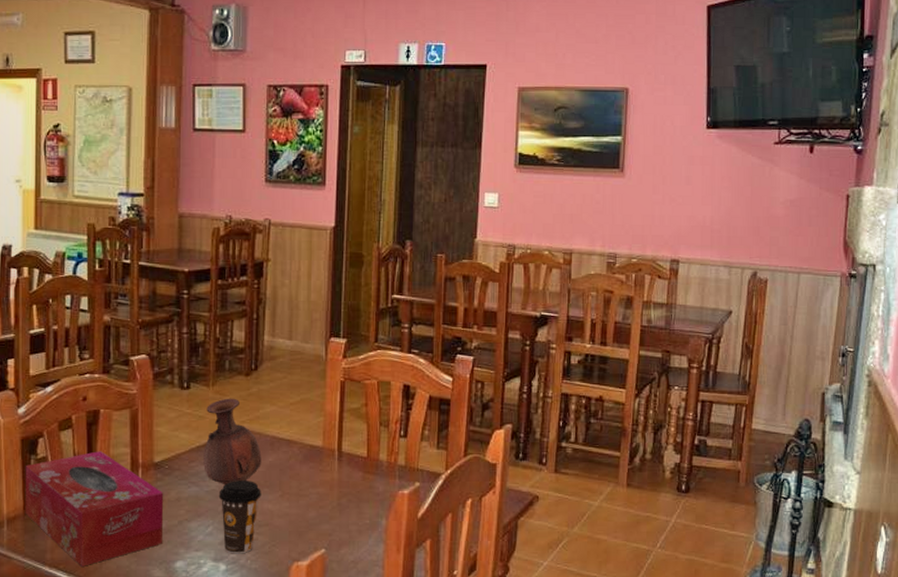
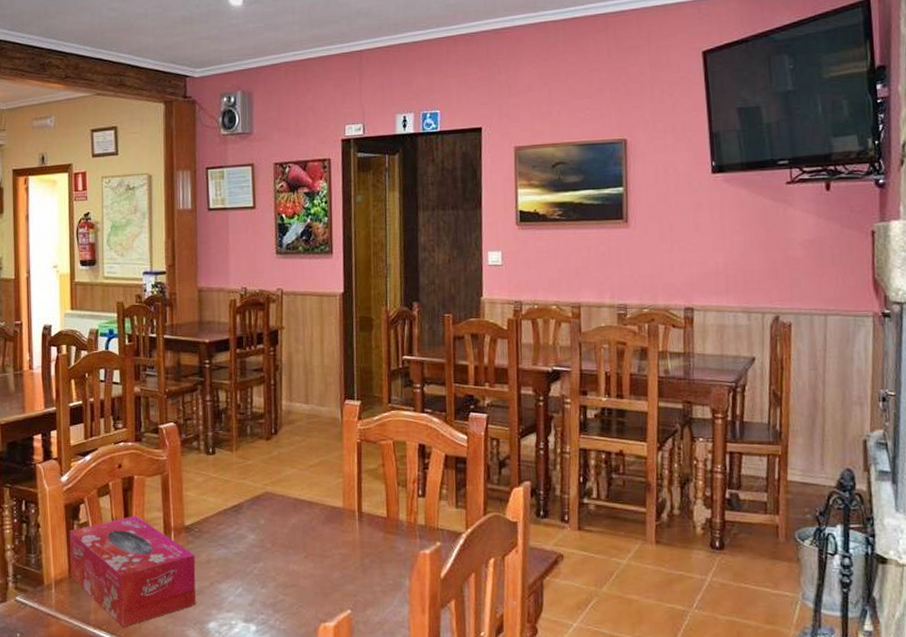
vase: present [203,398,262,484] -> none [230,462,285,546]
coffee cup: present [218,481,261,554] -> none [246,542,287,615]

